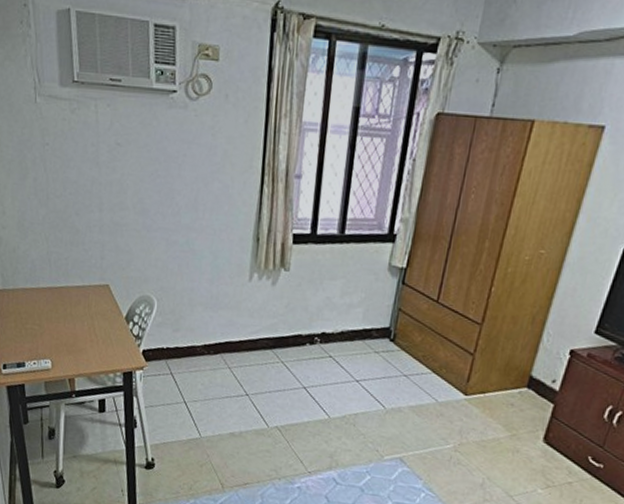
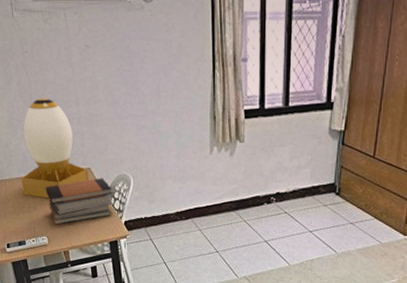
desk lamp: none [27,198,106,316] -> present [21,98,89,199]
book stack: none [54,297,132,348] -> present [45,178,113,225]

